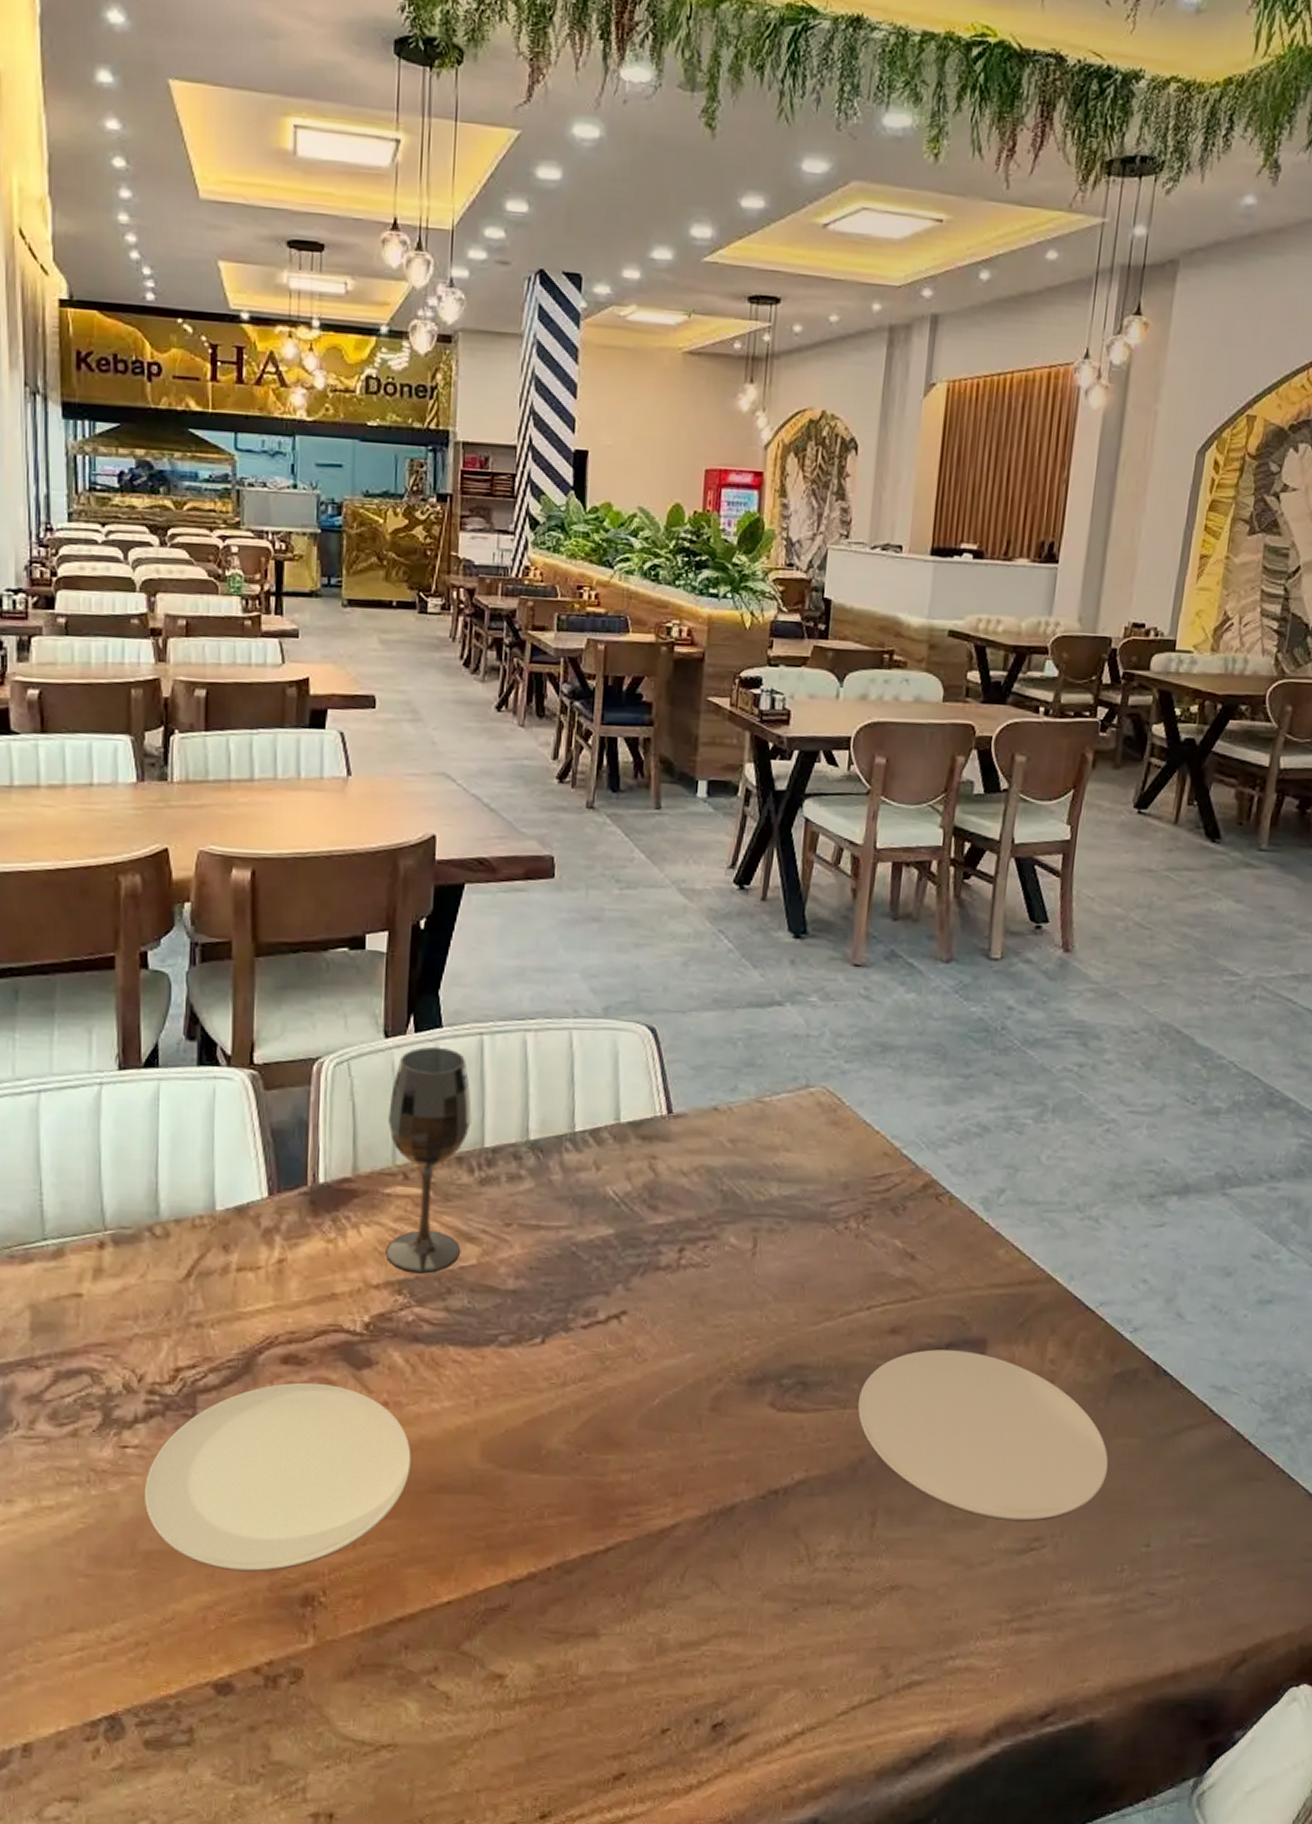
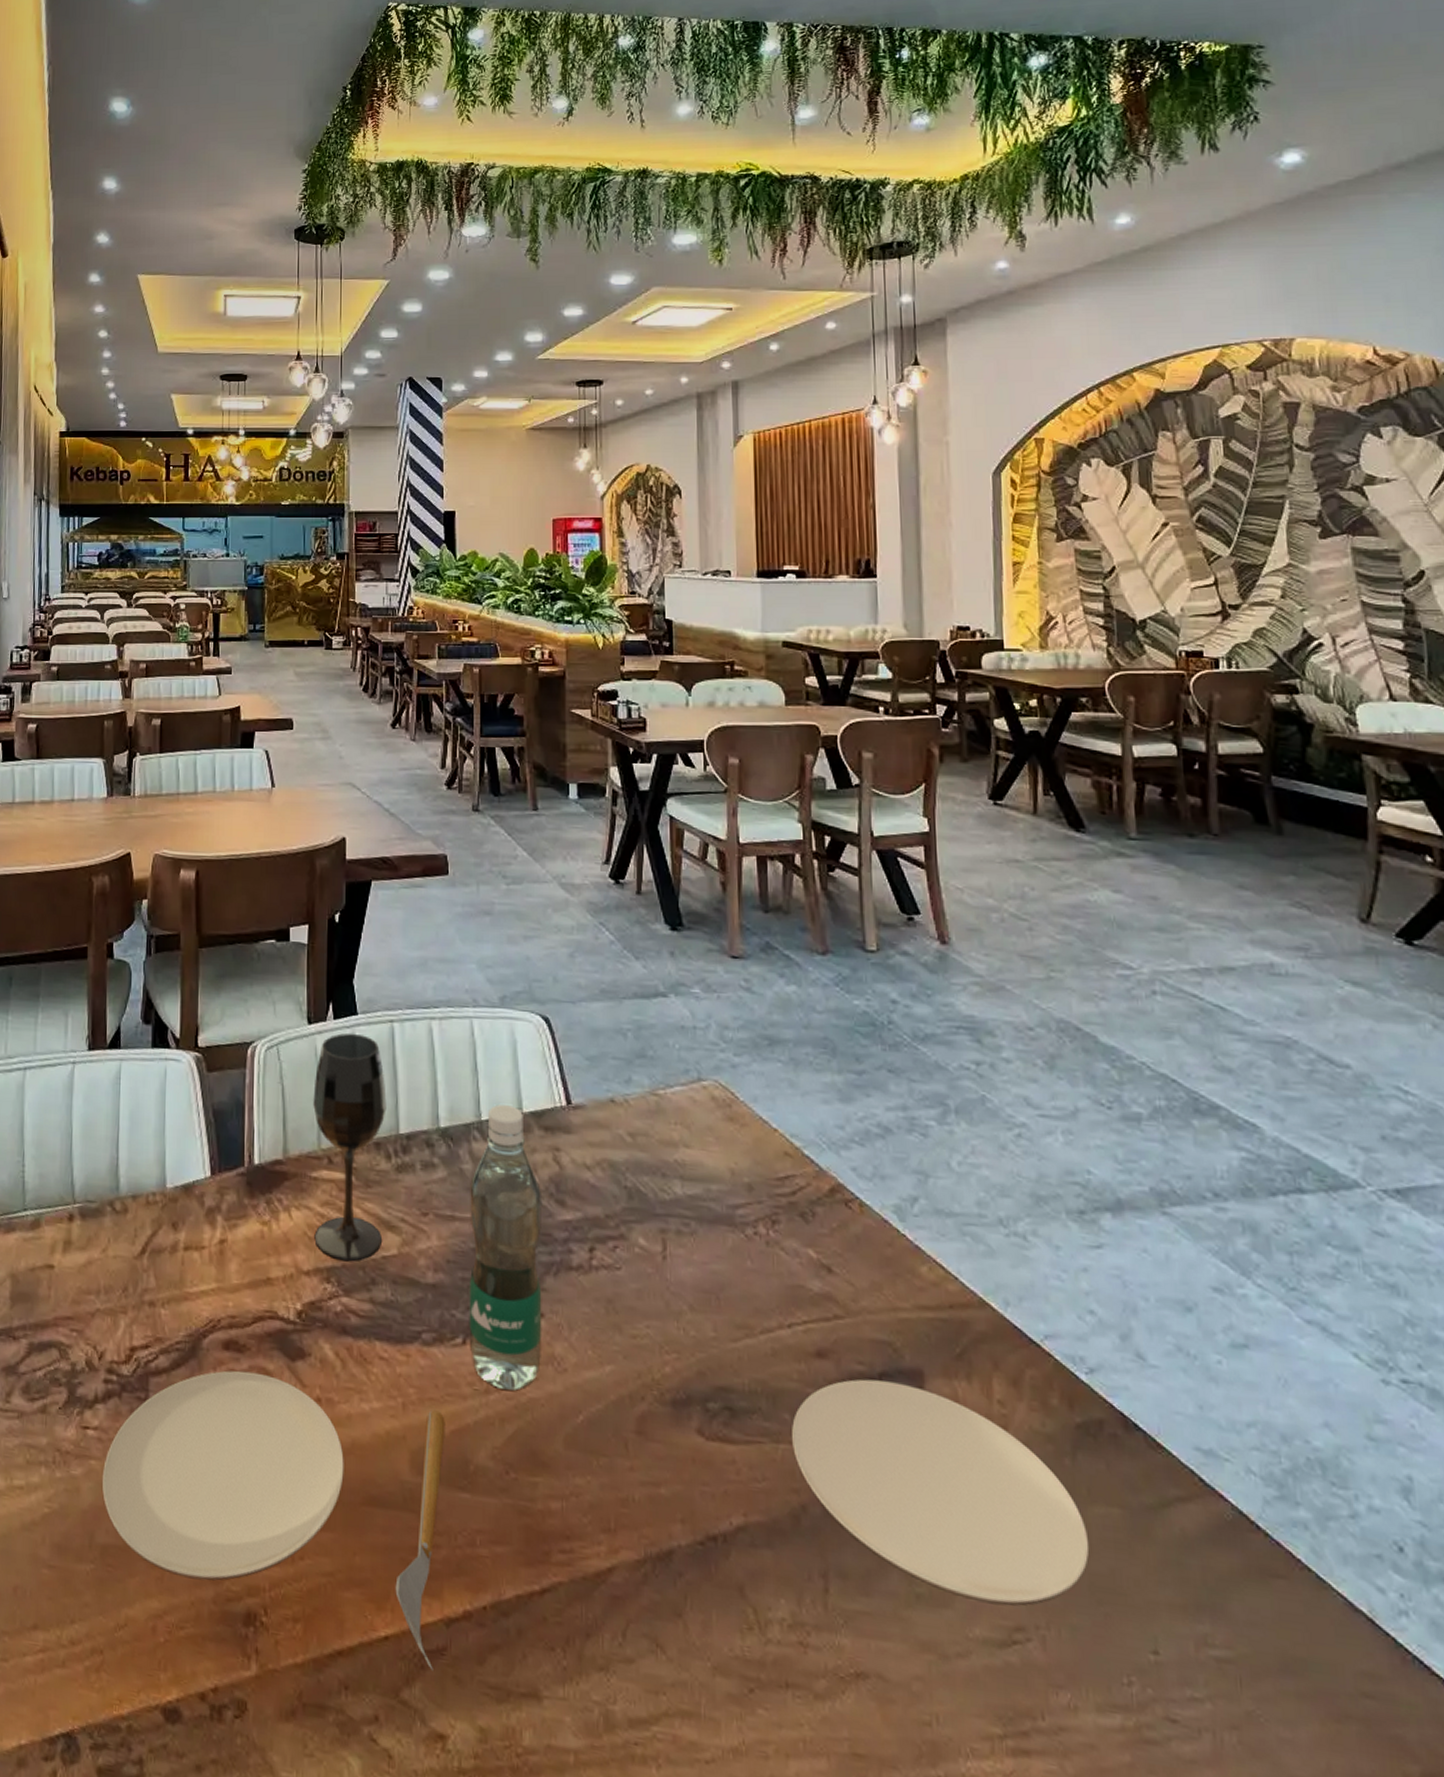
fork: none [460,1404,519,1625] -> present [395,1410,445,1672]
bottle: none [548,1116,634,1383] -> present [469,1104,542,1392]

